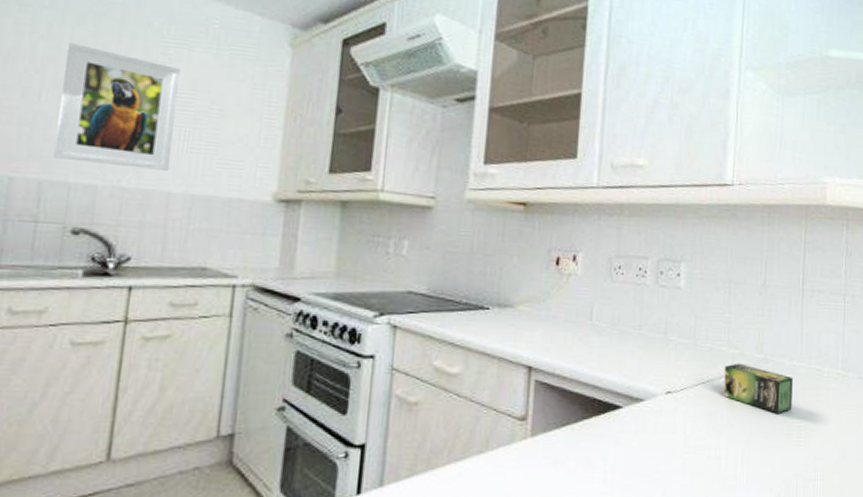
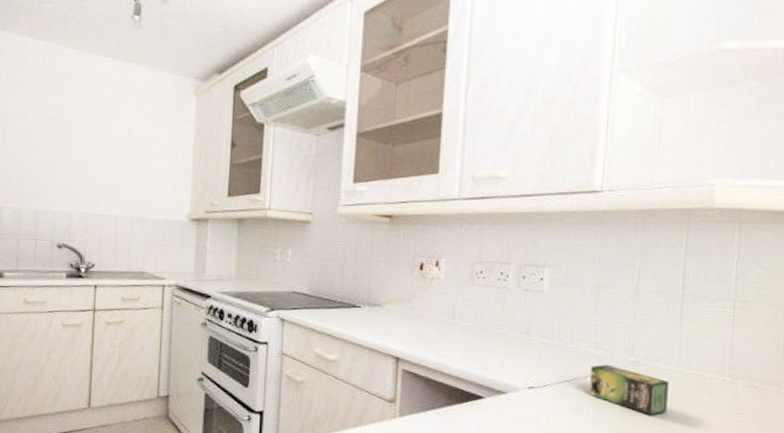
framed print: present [53,43,180,171] -> none [43,109,119,200]

